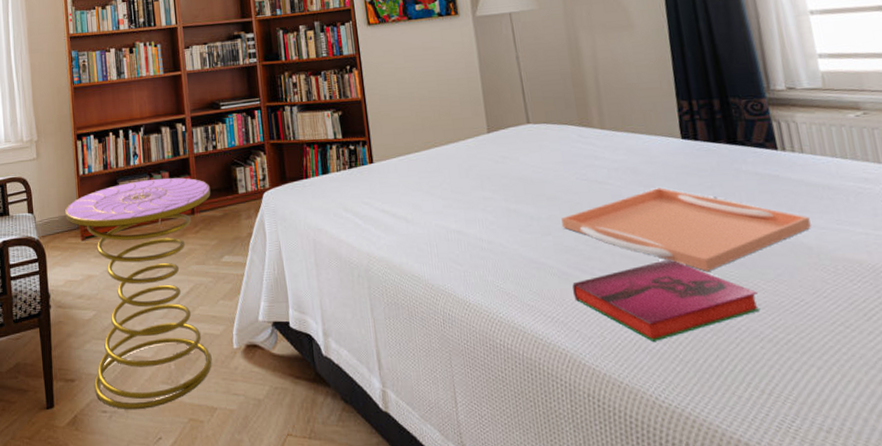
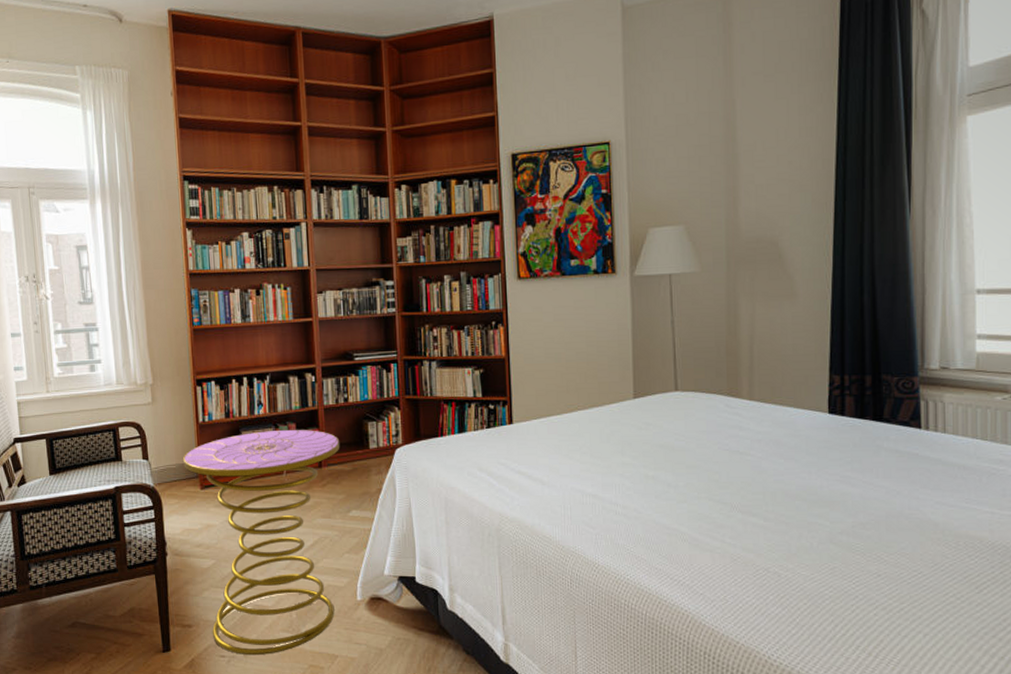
serving tray: present [561,188,811,271] -> none [699,461,941,542]
hardback book: present [572,259,761,342] -> none [702,530,879,606]

